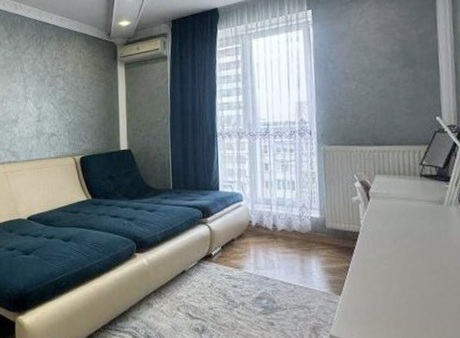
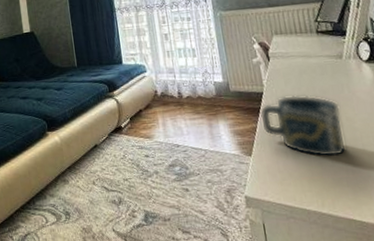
cup: none [353,237,438,303] -> present [260,95,347,158]

